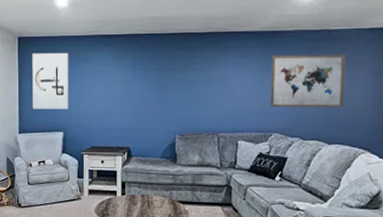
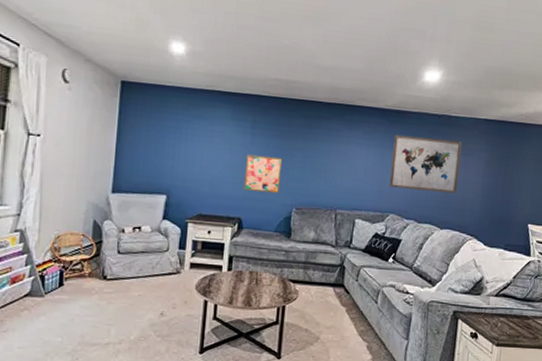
wall art: present [32,52,69,109] -> none [132,101,181,170]
wall art: none [129,89,163,123] -> present [243,154,283,194]

